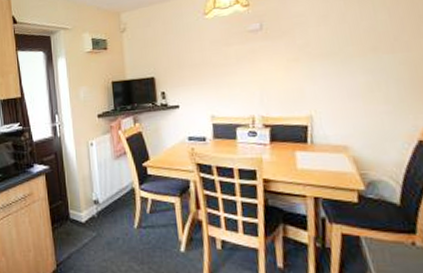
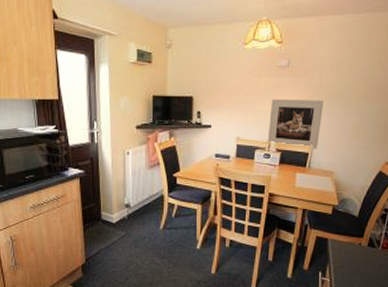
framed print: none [246,61,320,121] -> present [267,99,323,149]

